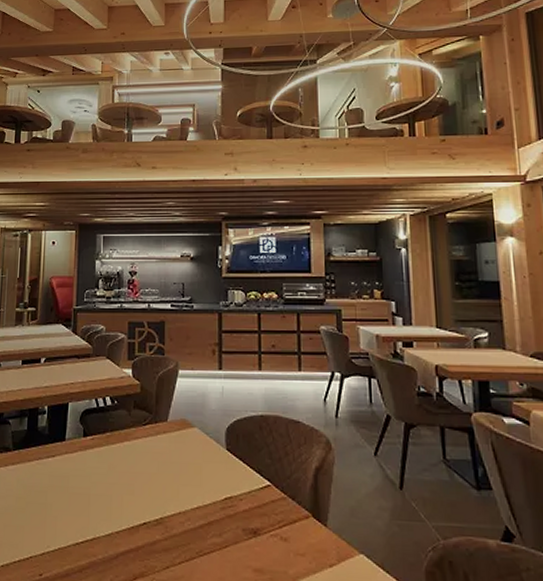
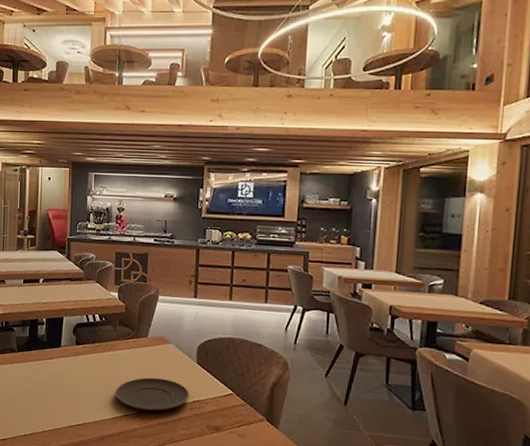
plate: none [130,471,221,516] -> present [114,377,190,412]

